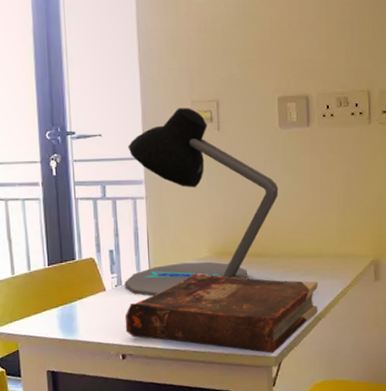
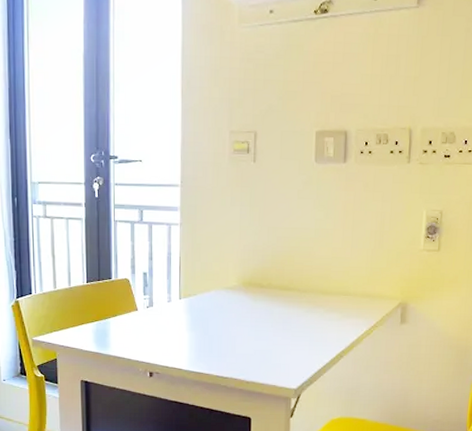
desk lamp: present [124,108,279,297] -> none [155,137,310,320]
book: present [125,272,318,354] -> none [154,301,343,385]

